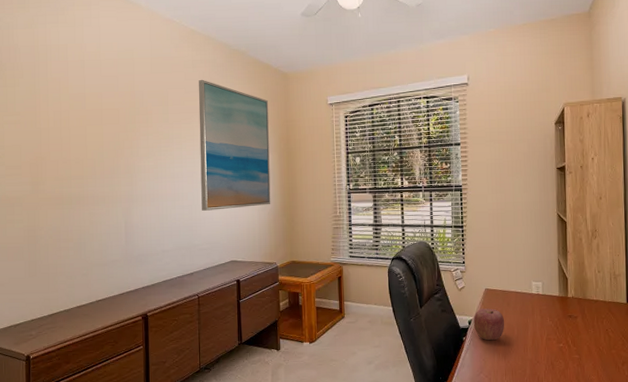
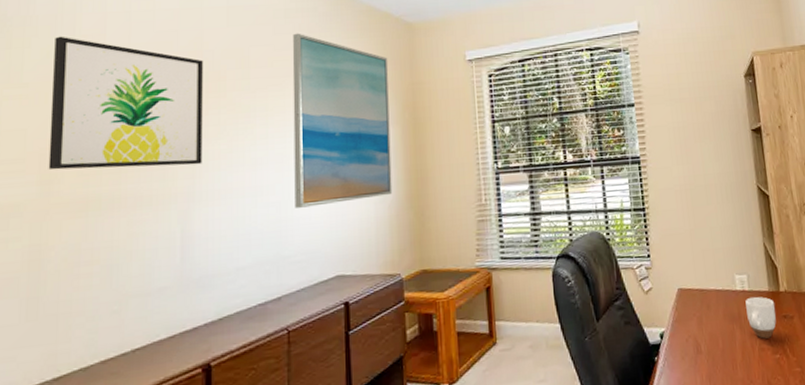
wall art: none [34,78,138,176] -> present [48,36,203,171]
apple: present [473,308,505,341] -> none [666,314,707,359]
mug: none [539,299,563,331] -> present [745,296,777,339]

